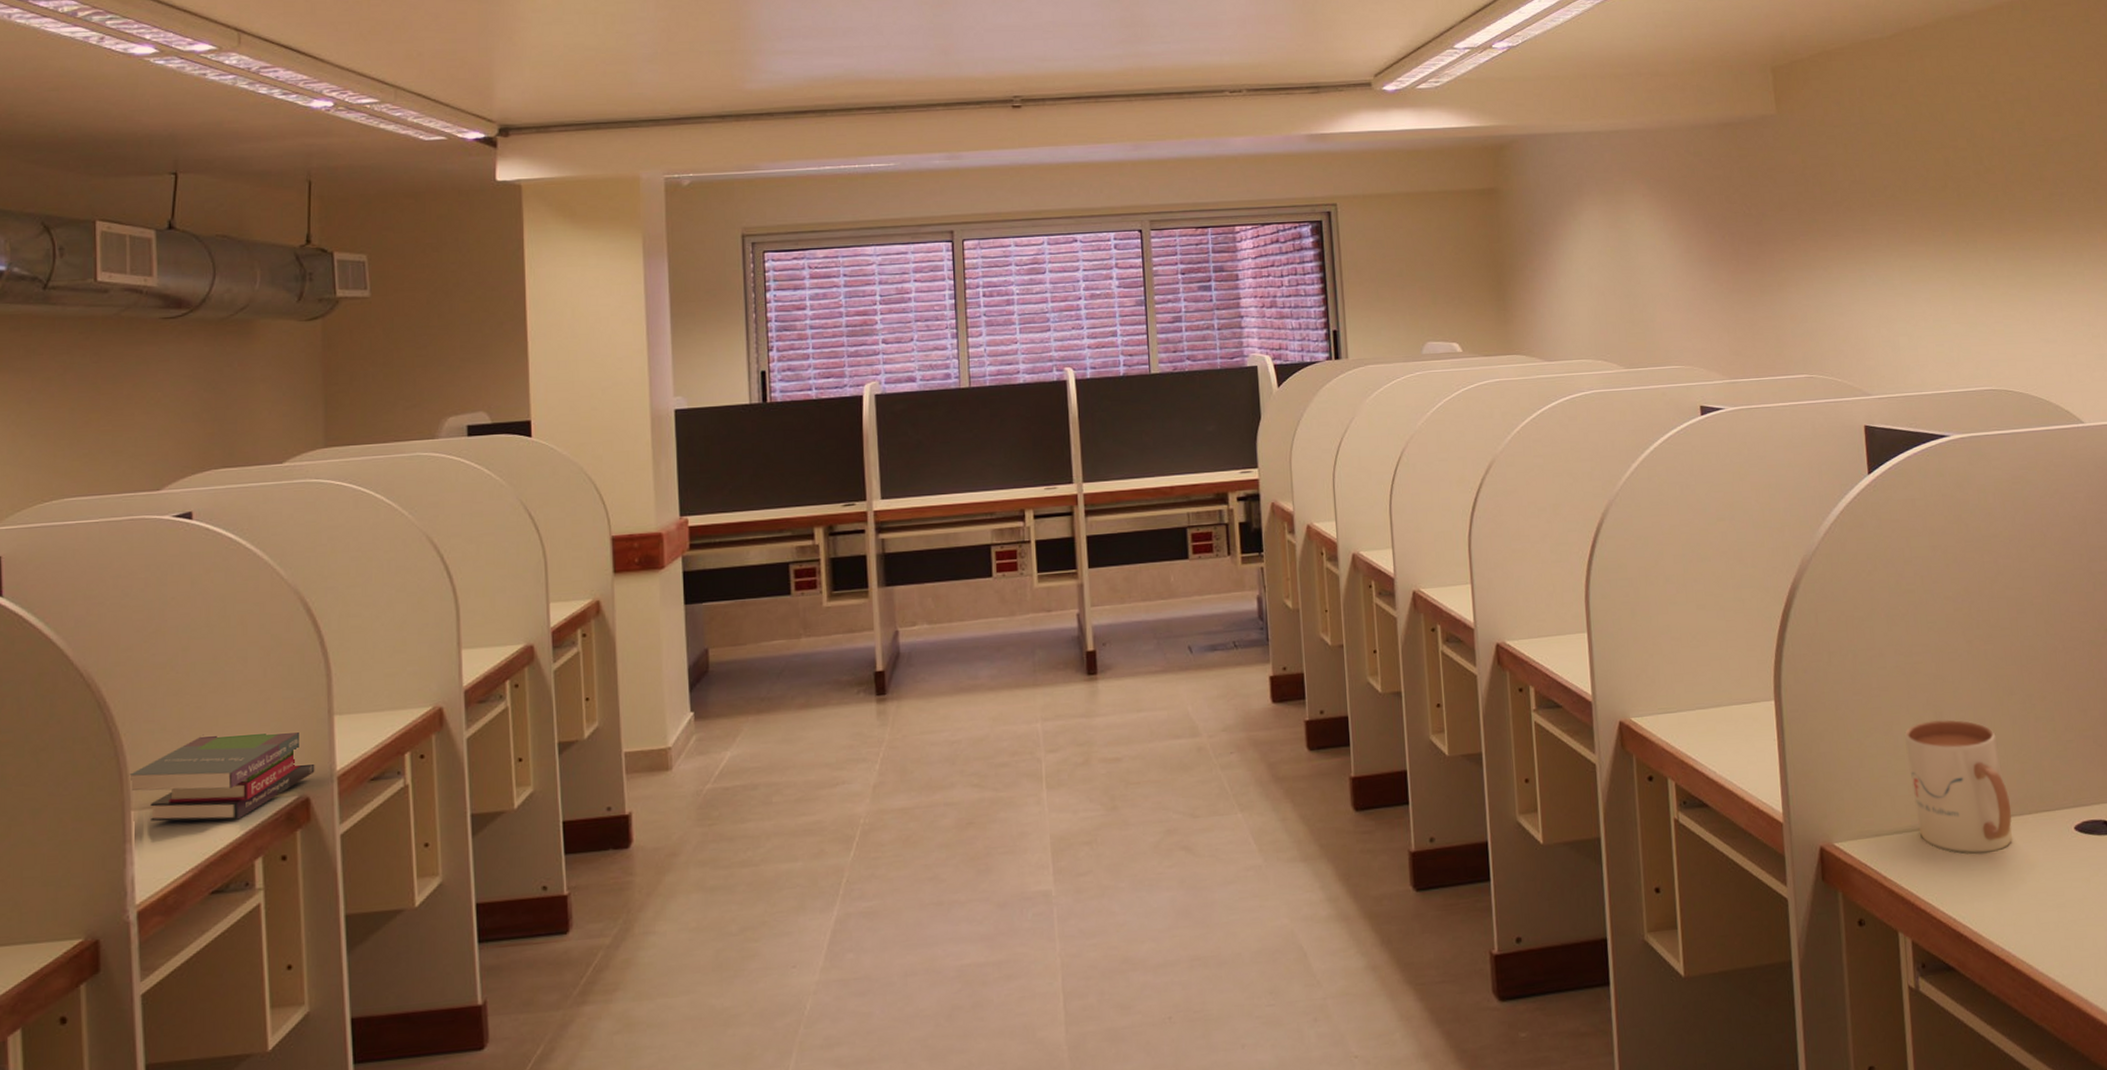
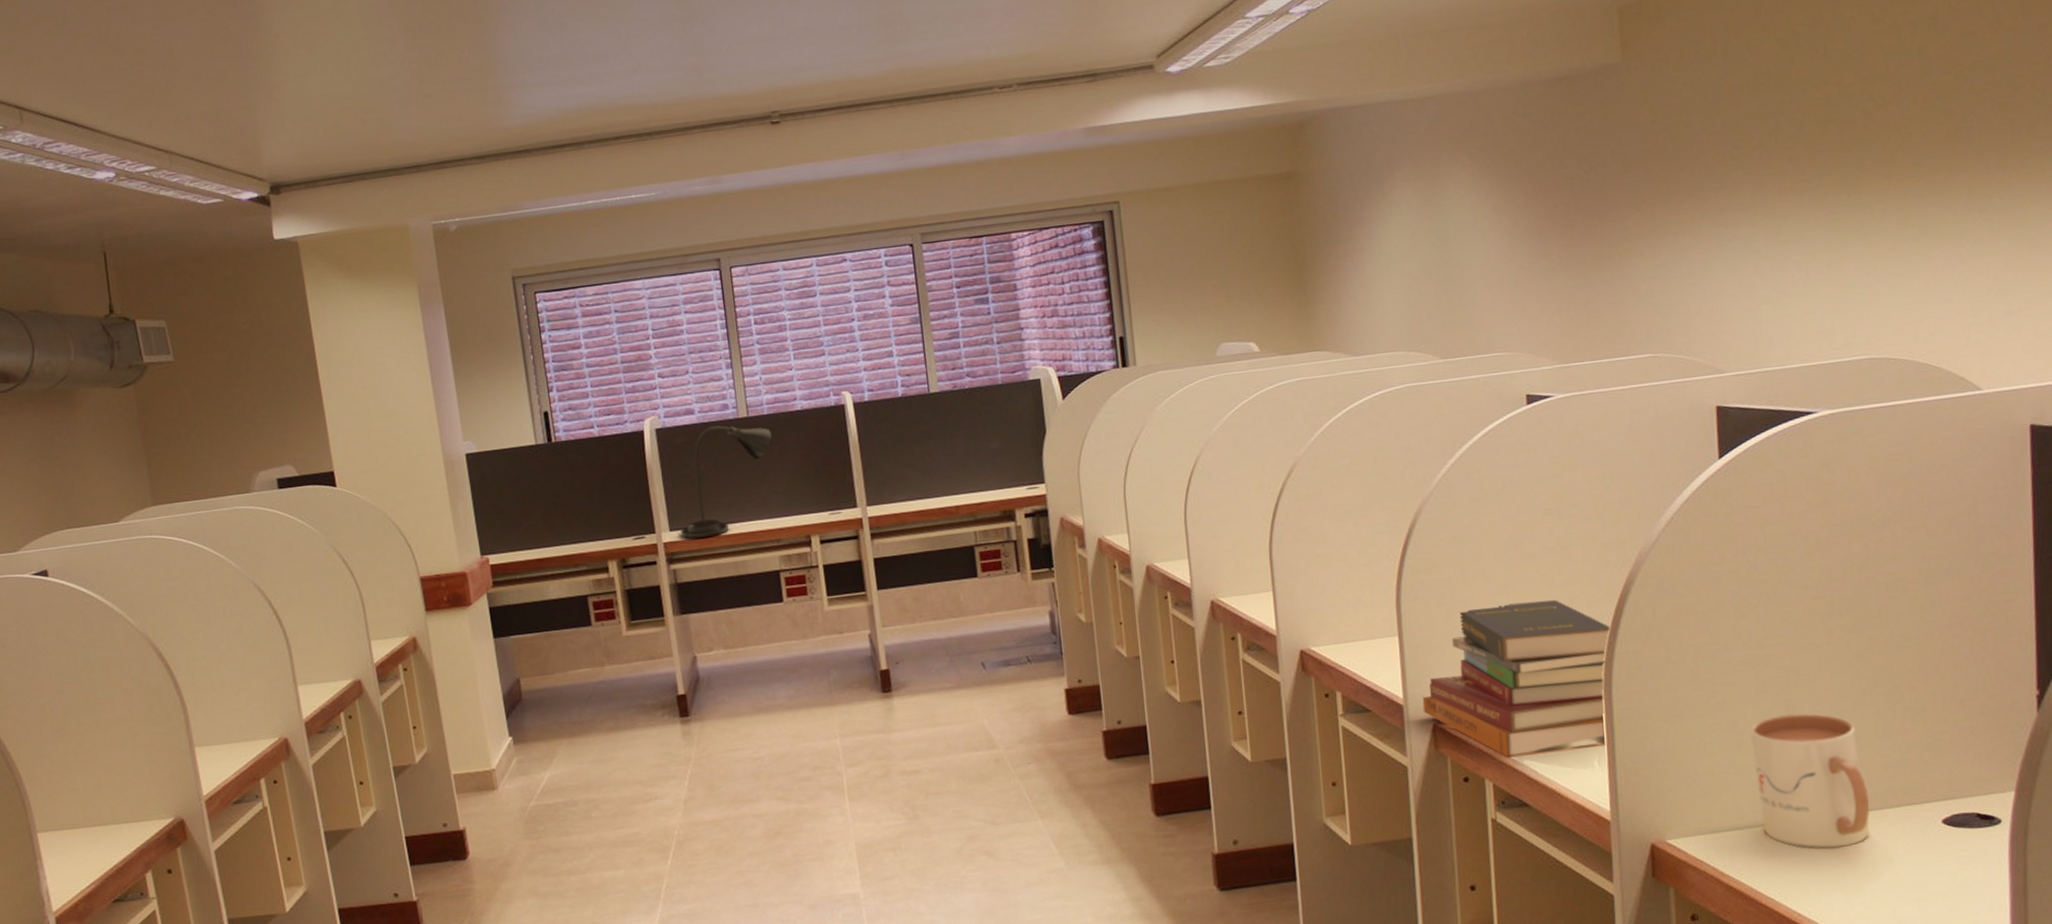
books: present [128,732,315,822] -> none [29,763,185,842]
desk lamp: none [890,395,992,509] -> present [679,426,772,539]
books: none [1609,602,1780,758] -> present [1422,600,1612,758]

